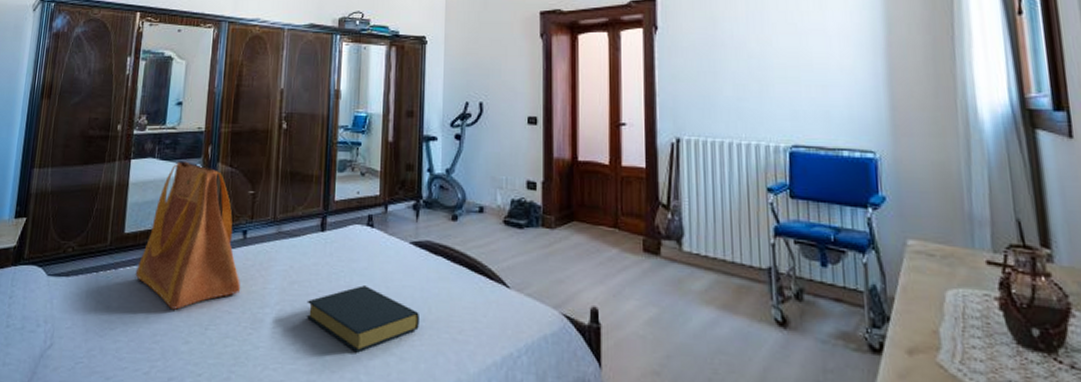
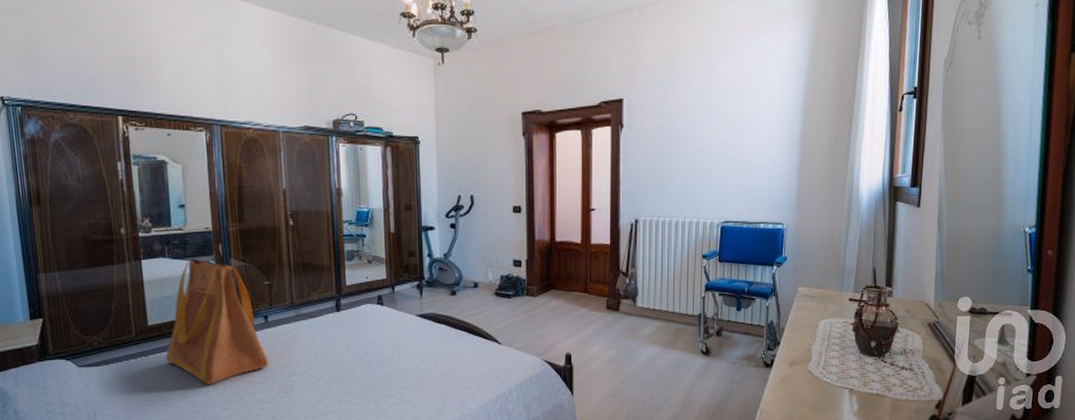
hardback book: present [306,285,419,353] -> none [330,352,428,403]

